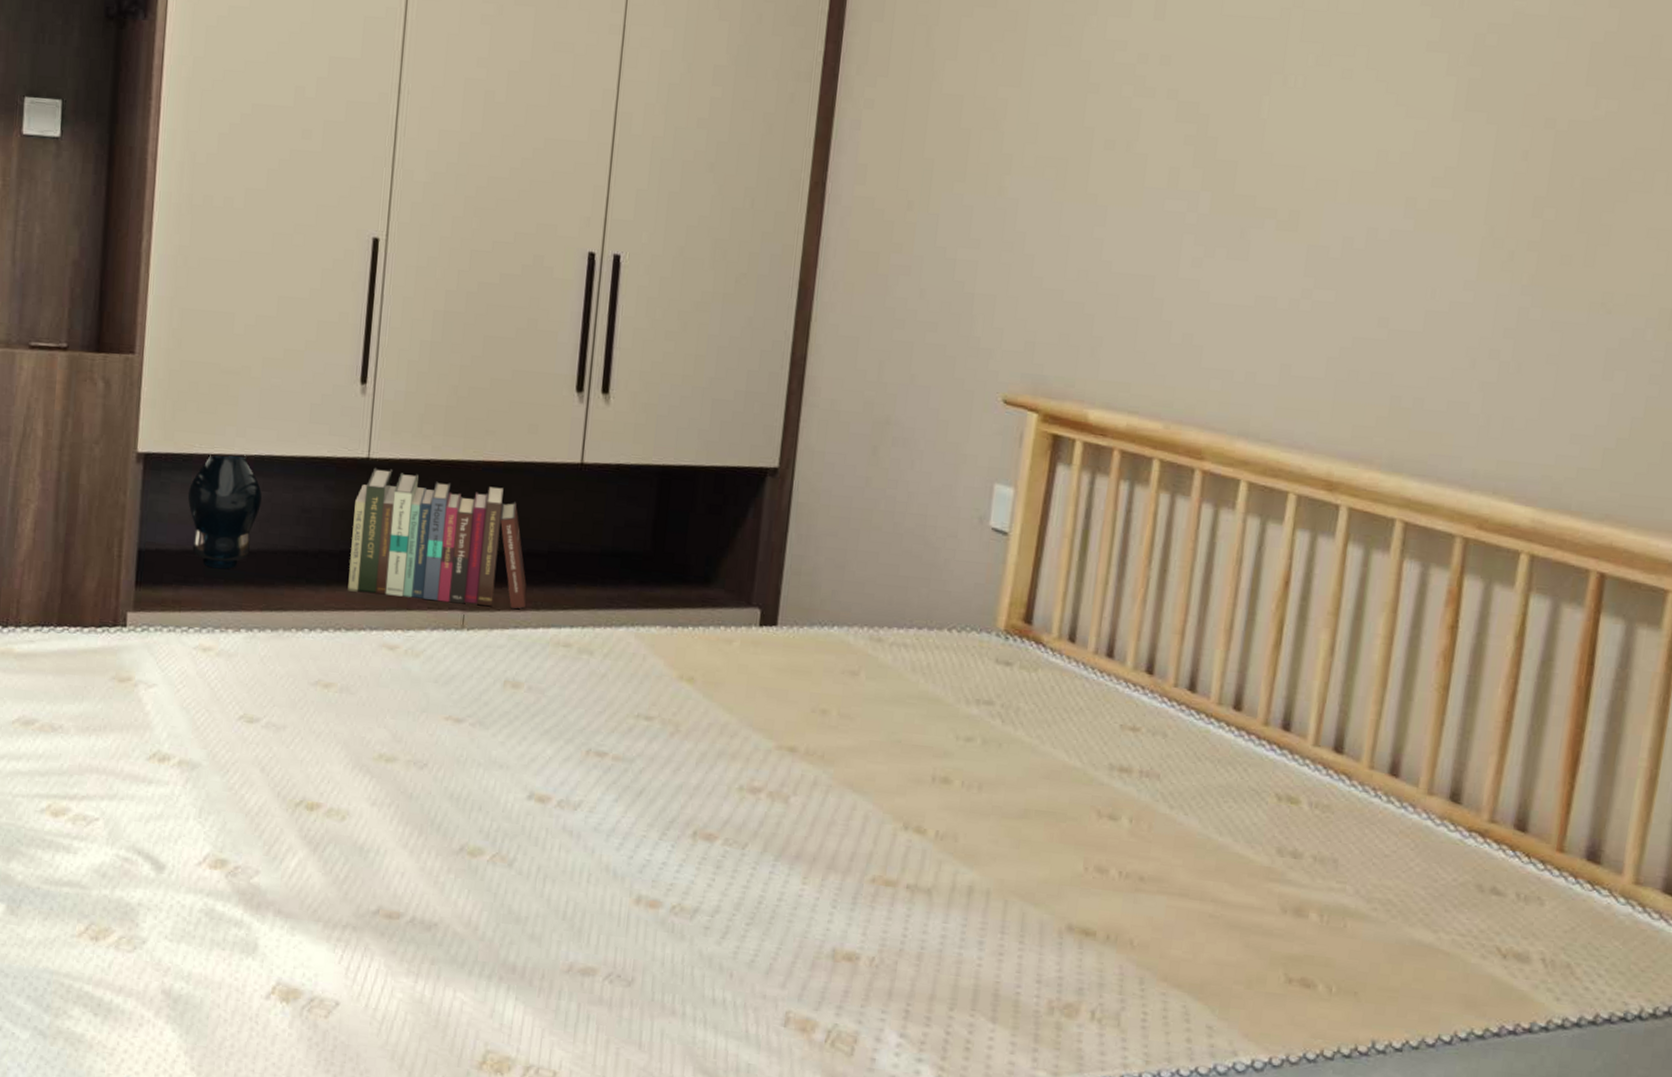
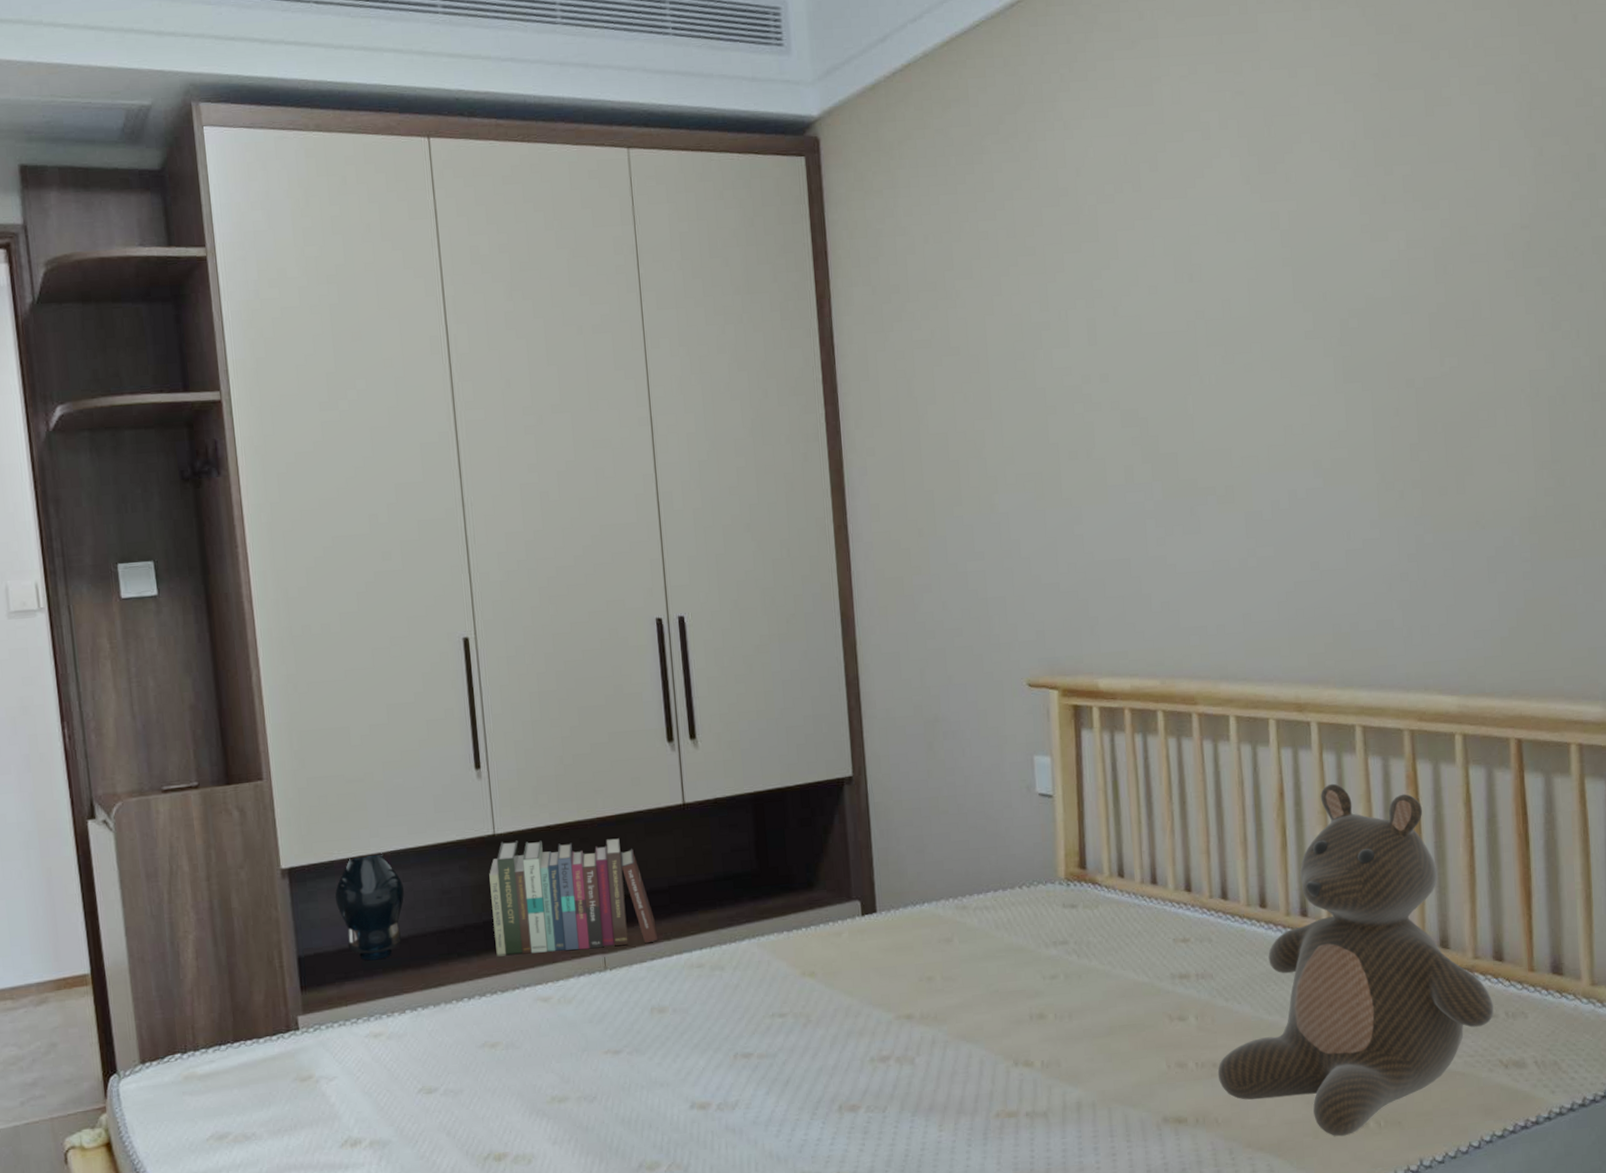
stuffed bear: none [1143,582,1503,994] -> present [1217,783,1494,1137]

